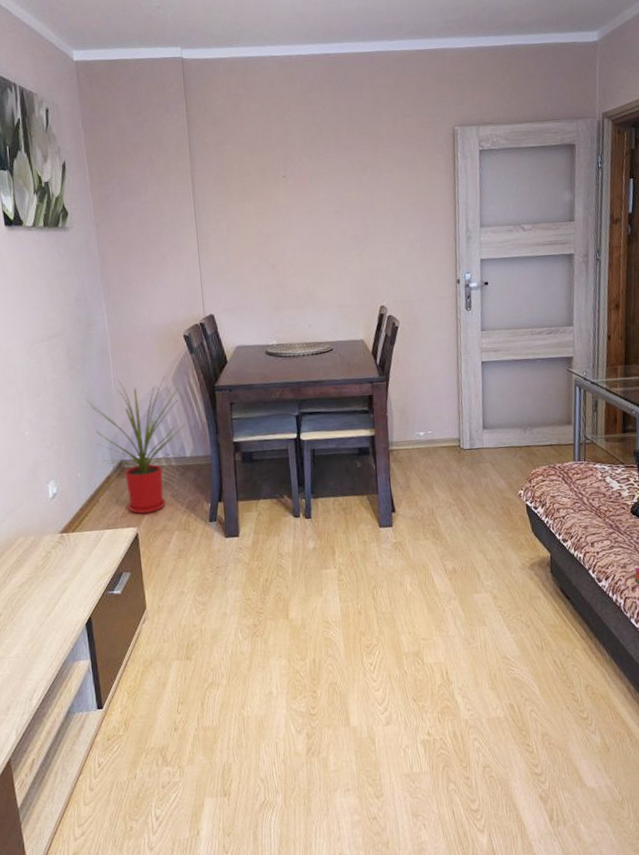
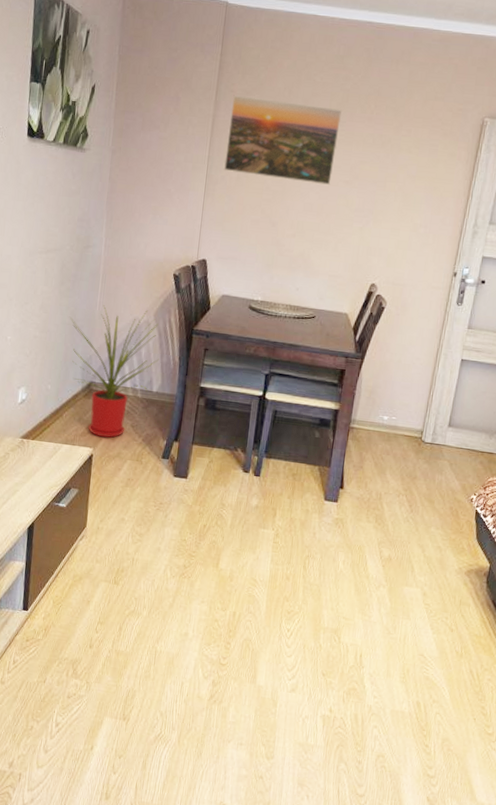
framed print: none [207,143,321,224] -> present [224,95,342,185]

